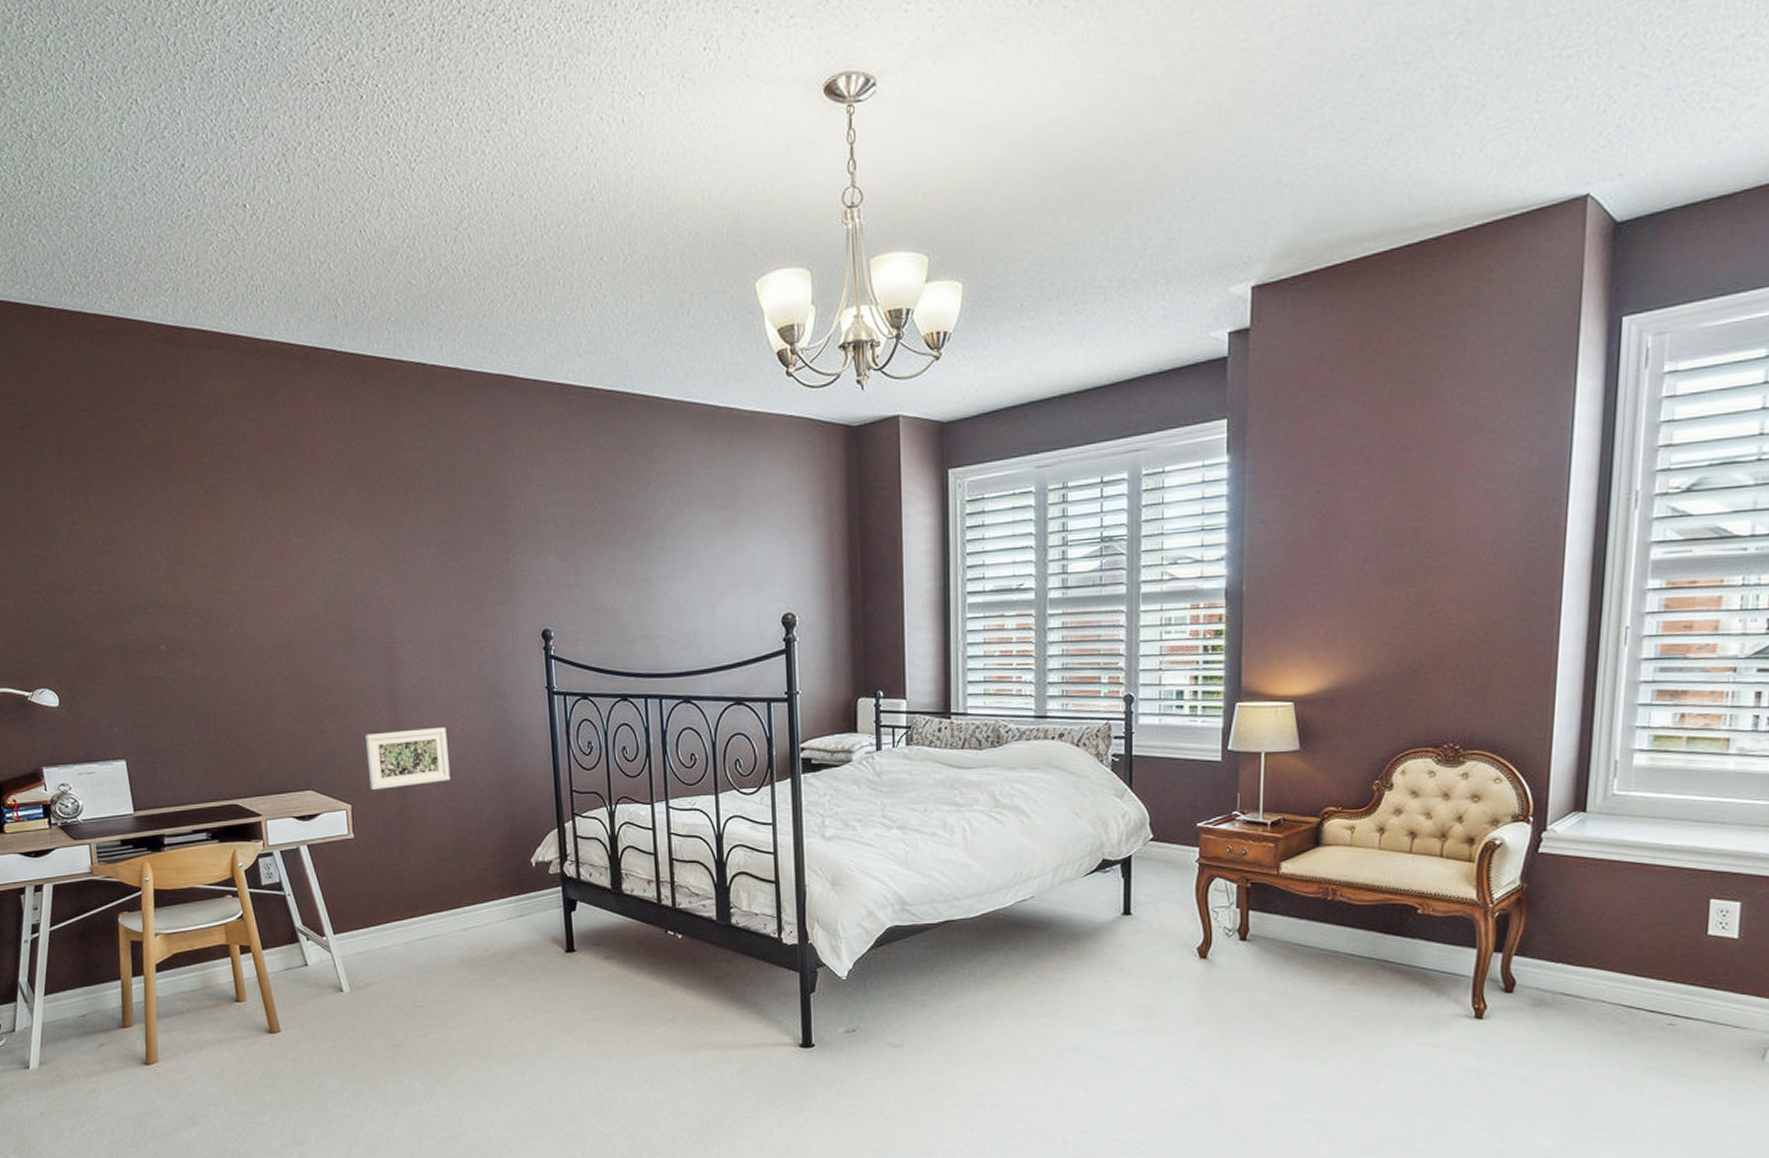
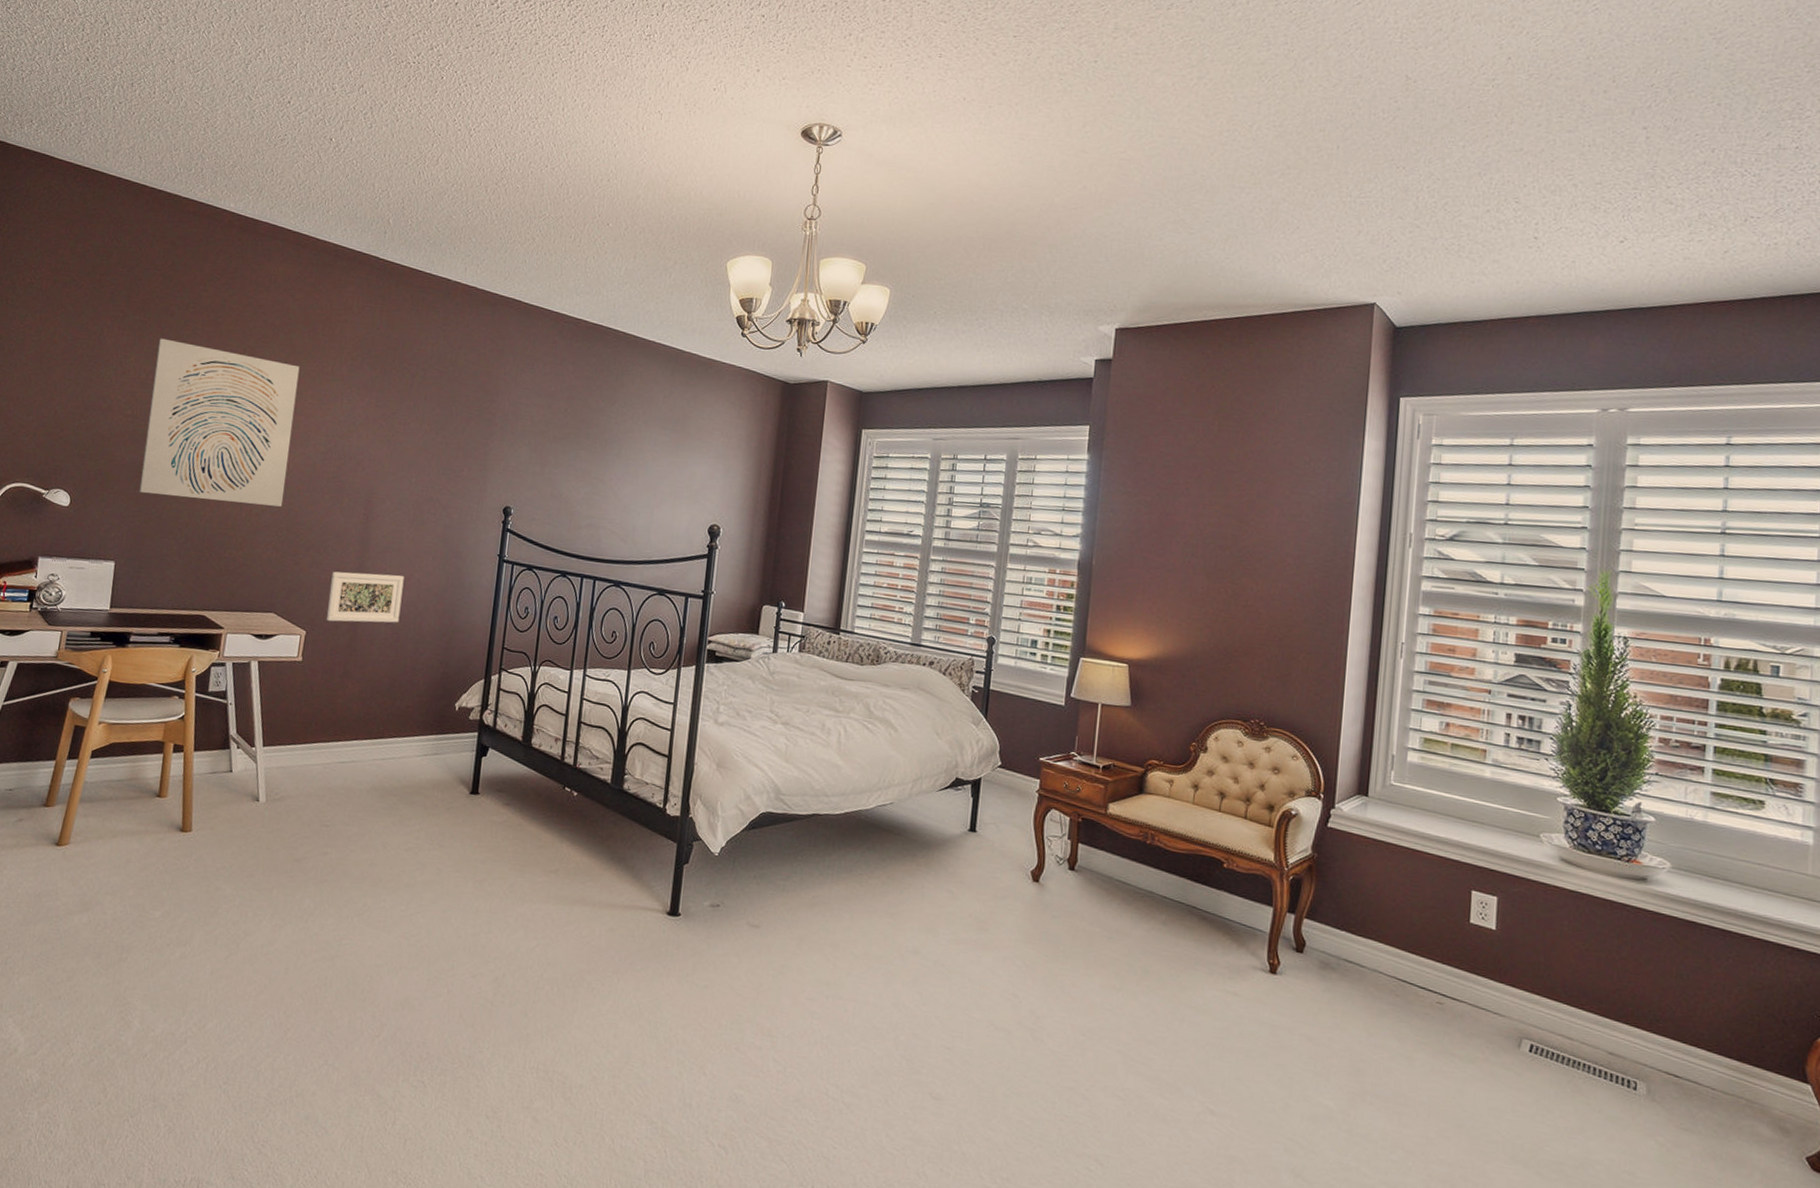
wall art: none [107,493,293,679] -> present [139,338,300,507]

